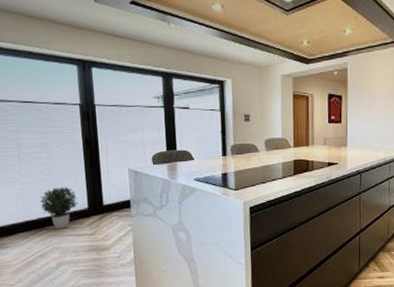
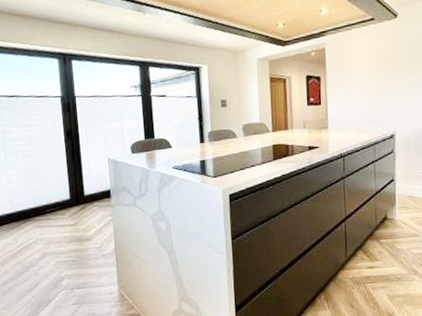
potted plant: present [40,187,79,230] -> none [24,178,61,221]

